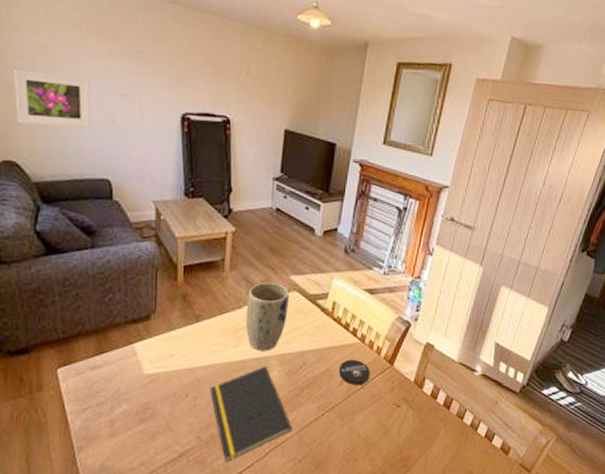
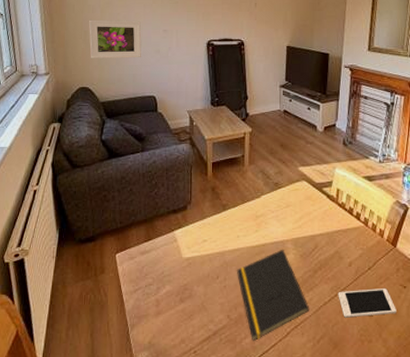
plant pot: present [245,282,289,351] -> none [264,174,299,236]
cell phone: none [325,408,387,437] -> present [338,289,397,318]
coaster: present [338,359,370,385] -> none [346,242,376,267]

